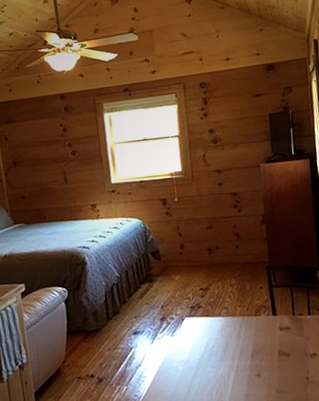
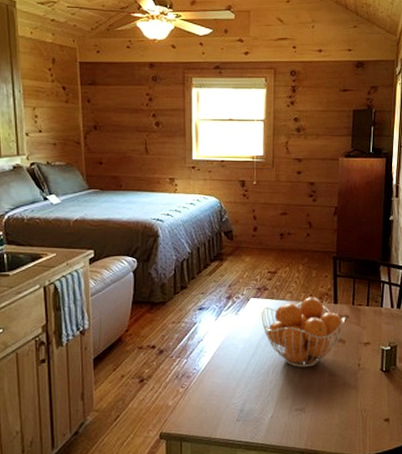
fruit basket: none [197,310,287,386] -> present [261,297,346,367]

